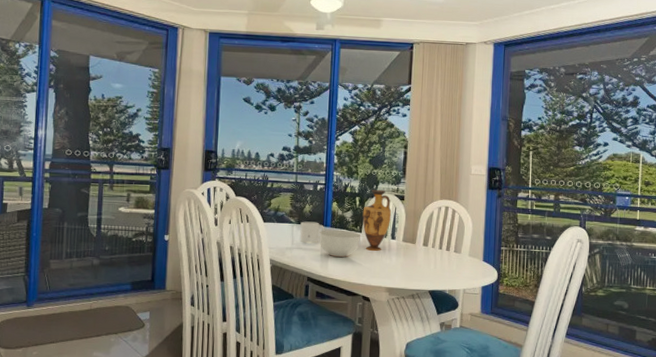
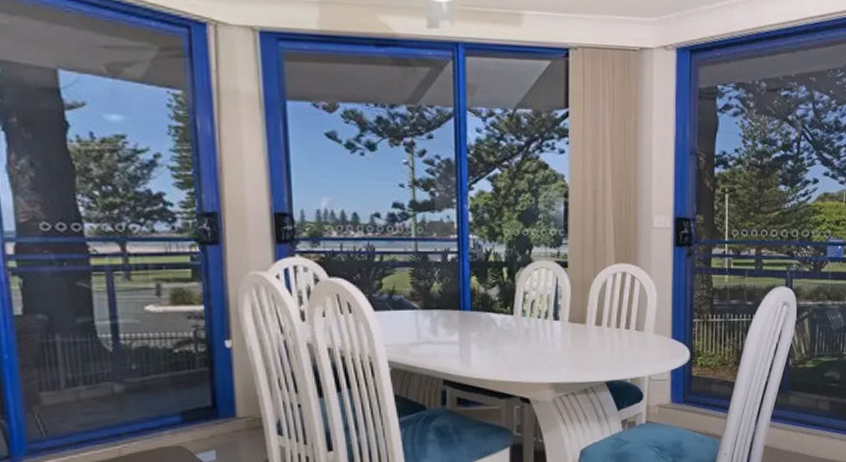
mug: present [300,221,325,243] -> none [427,305,463,335]
bowl: present [319,230,362,258] -> none [455,314,513,351]
vase: present [362,189,392,251] -> none [513,255,552,337]

